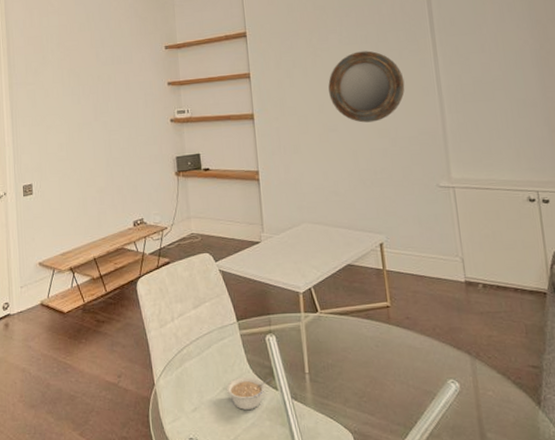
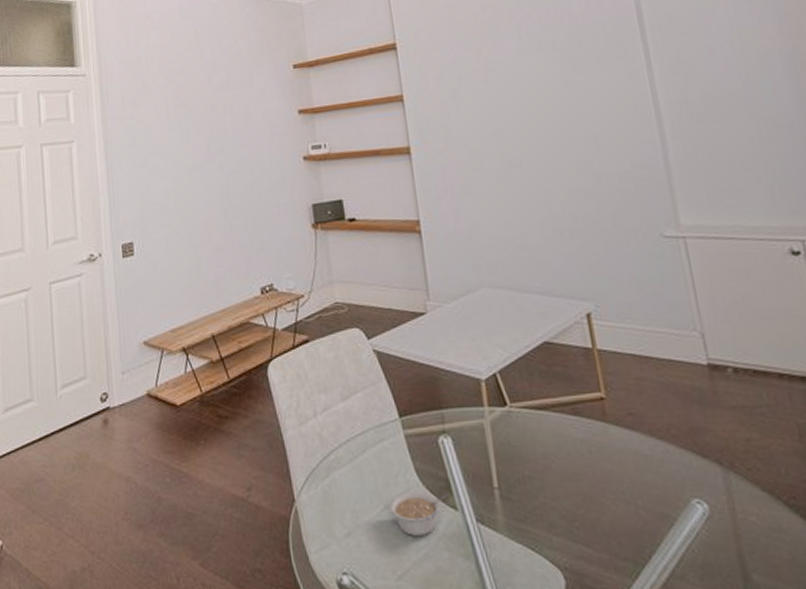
home mirror: present [328,50,405,123] -> none [506,61,610,155]

